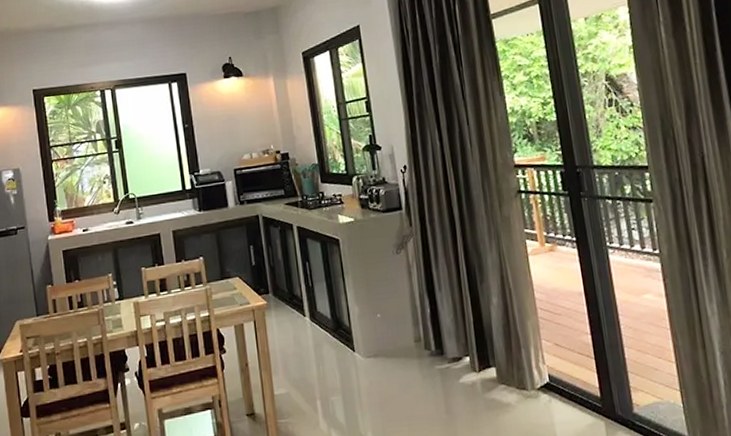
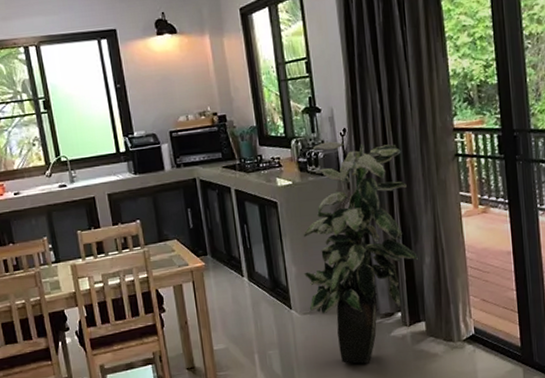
indoor plant: none [365,178,485,414] -> present [303,141,418,364]

